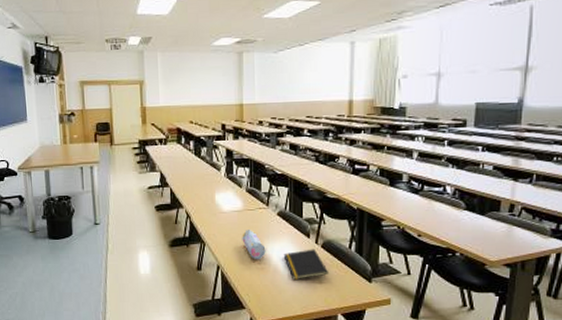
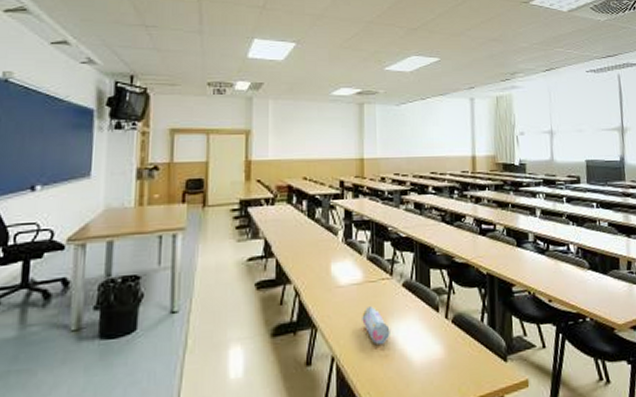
notepad: present [283,249,328,281] -> none [410,325,461,368]

